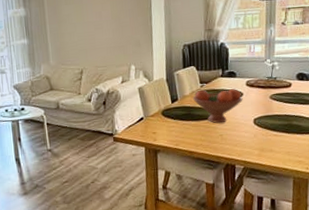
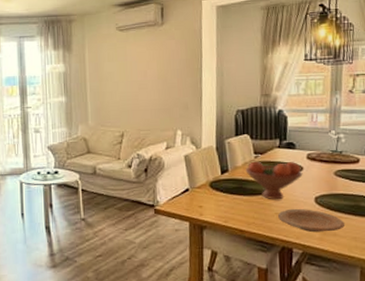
plate: none [222,129,280,150] -> present [278,208,346,233]

